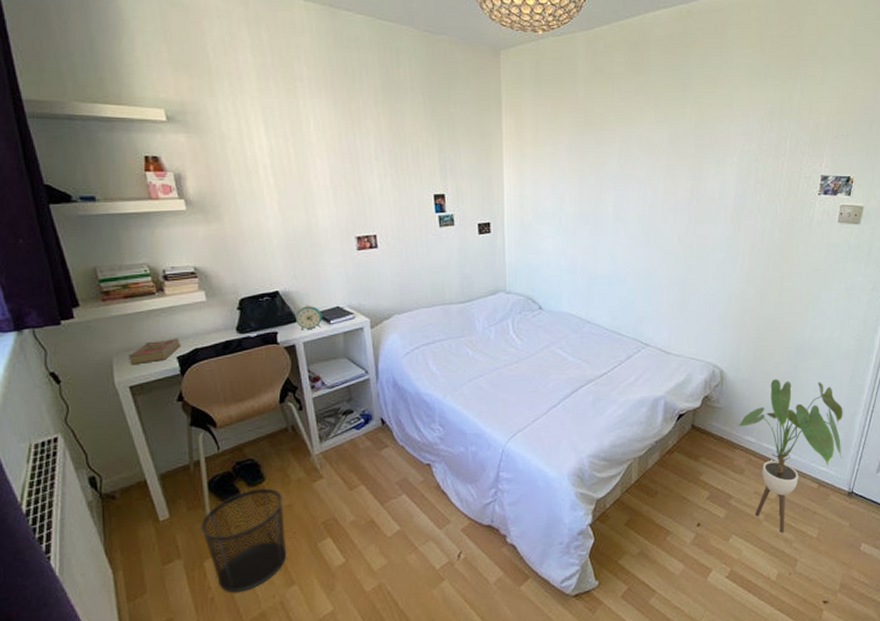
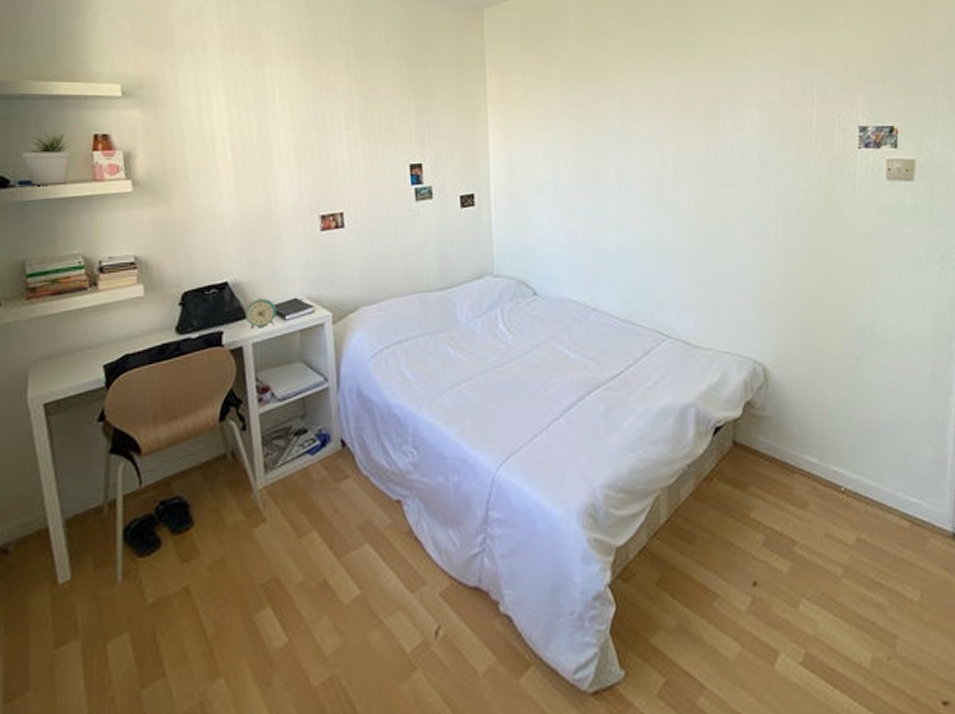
potted plant: none [79,151,125,201] -> present [21,130,71,186]
book: present [128,338,181,365] -> none [47,341,110,377]
waste bin: present [201,487,287,592] -> none [108,535,214,688]
house plant: present [736,379,843,532] -> none [791,376,938,594]

